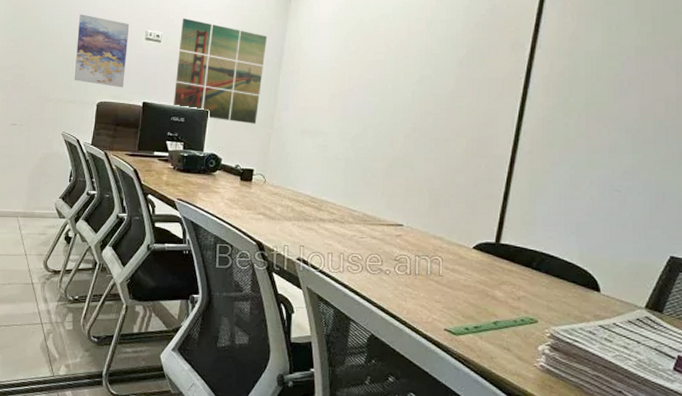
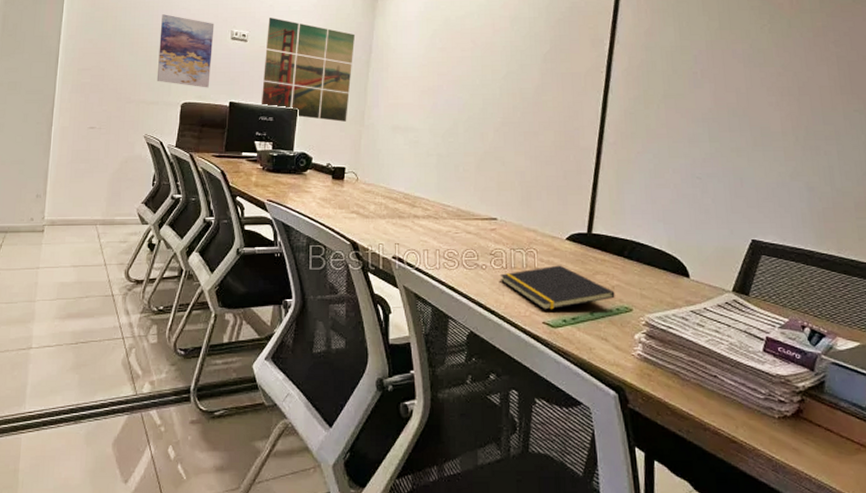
notepad: none [403,273,520,318] -> present [500,265,615,310]

